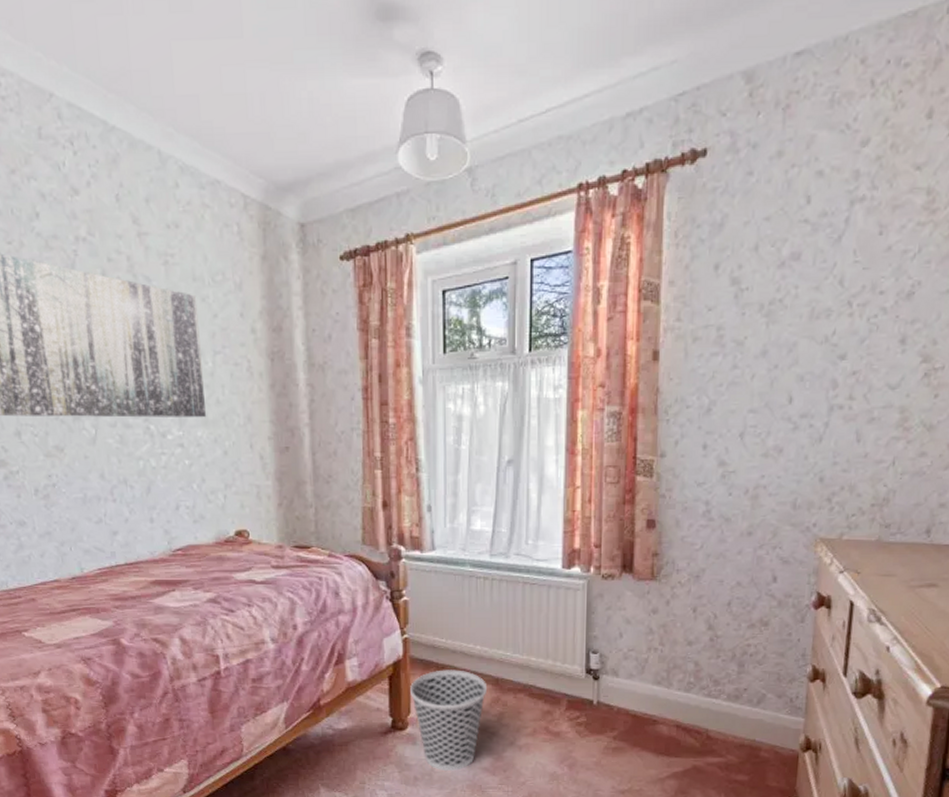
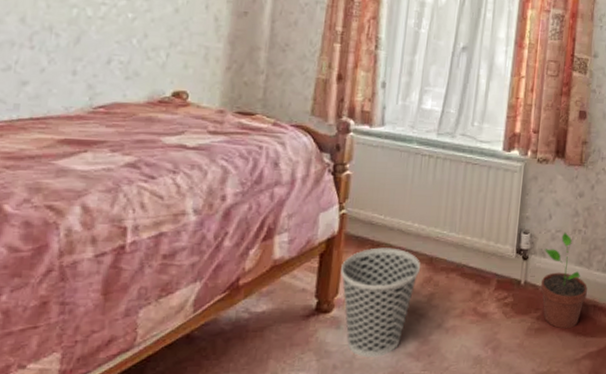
potted plant: none [616,650,668,749] -> present [541,232,587,329]

